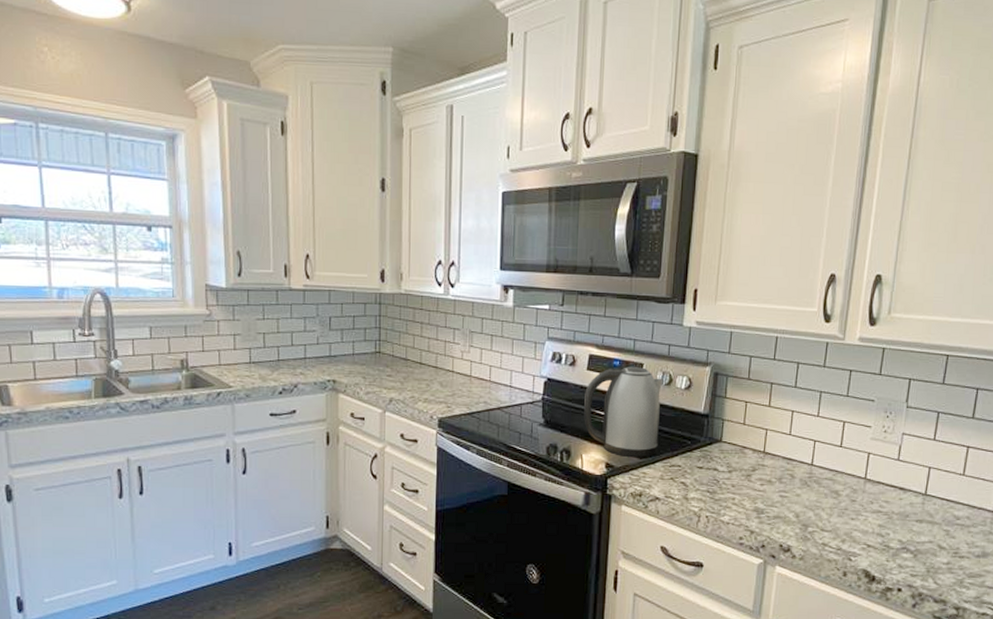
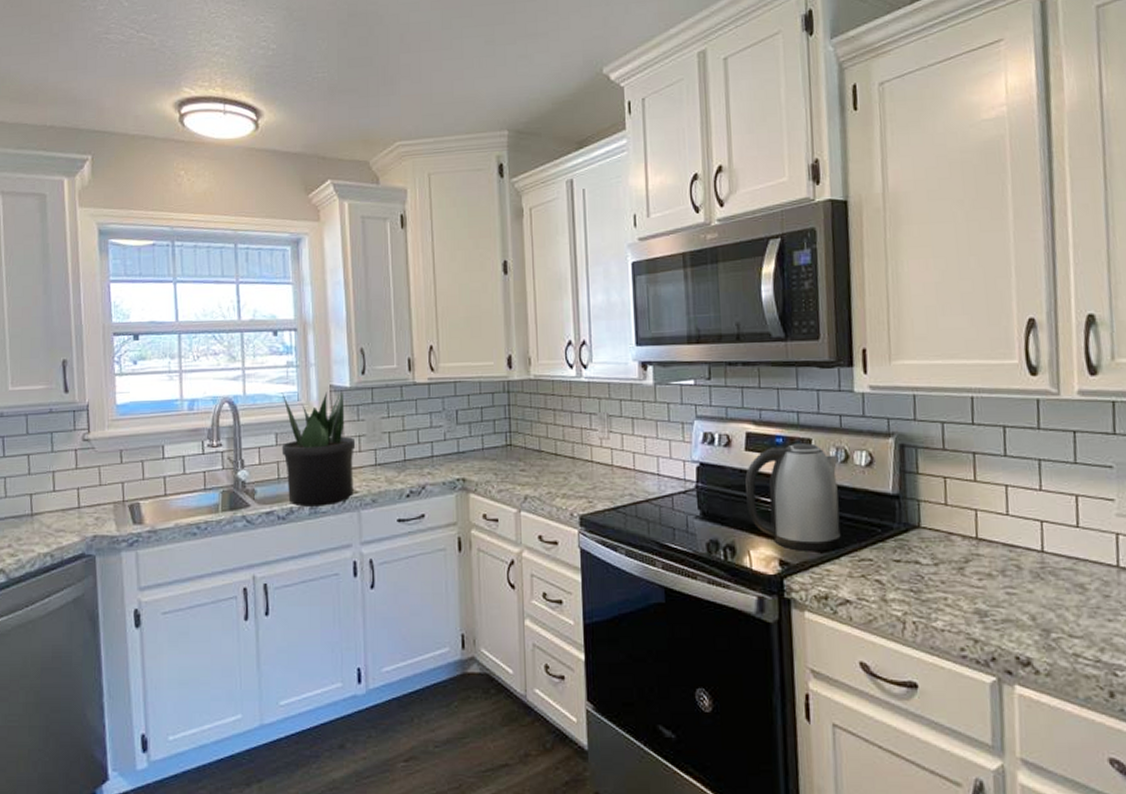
planter: none [156,288,231,399] -> present [281,391,356,508]

